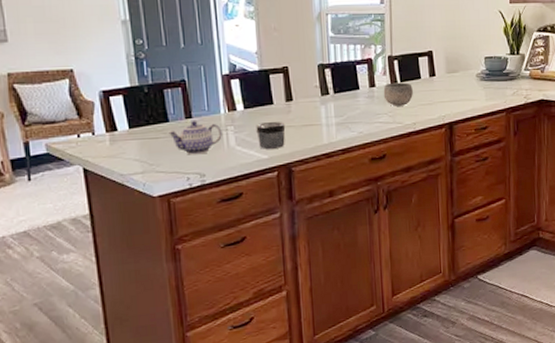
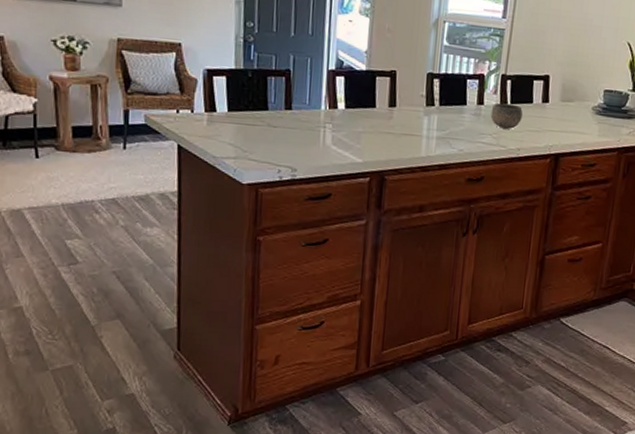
teapot: present [169,121,222,155] -> none [266,113,320,149]
jar: present [256,122,286,149] -> none [354,125,385,154]

